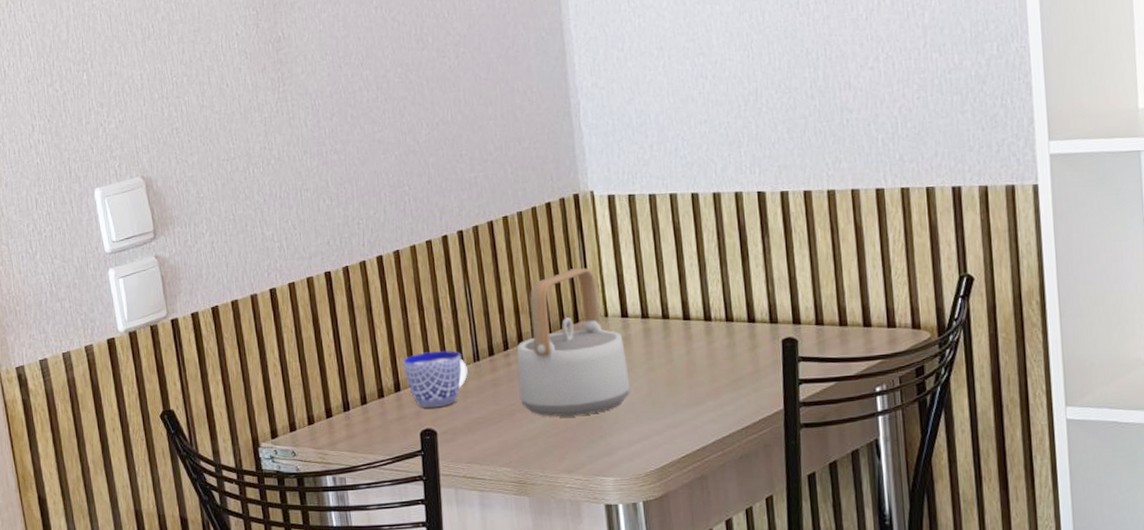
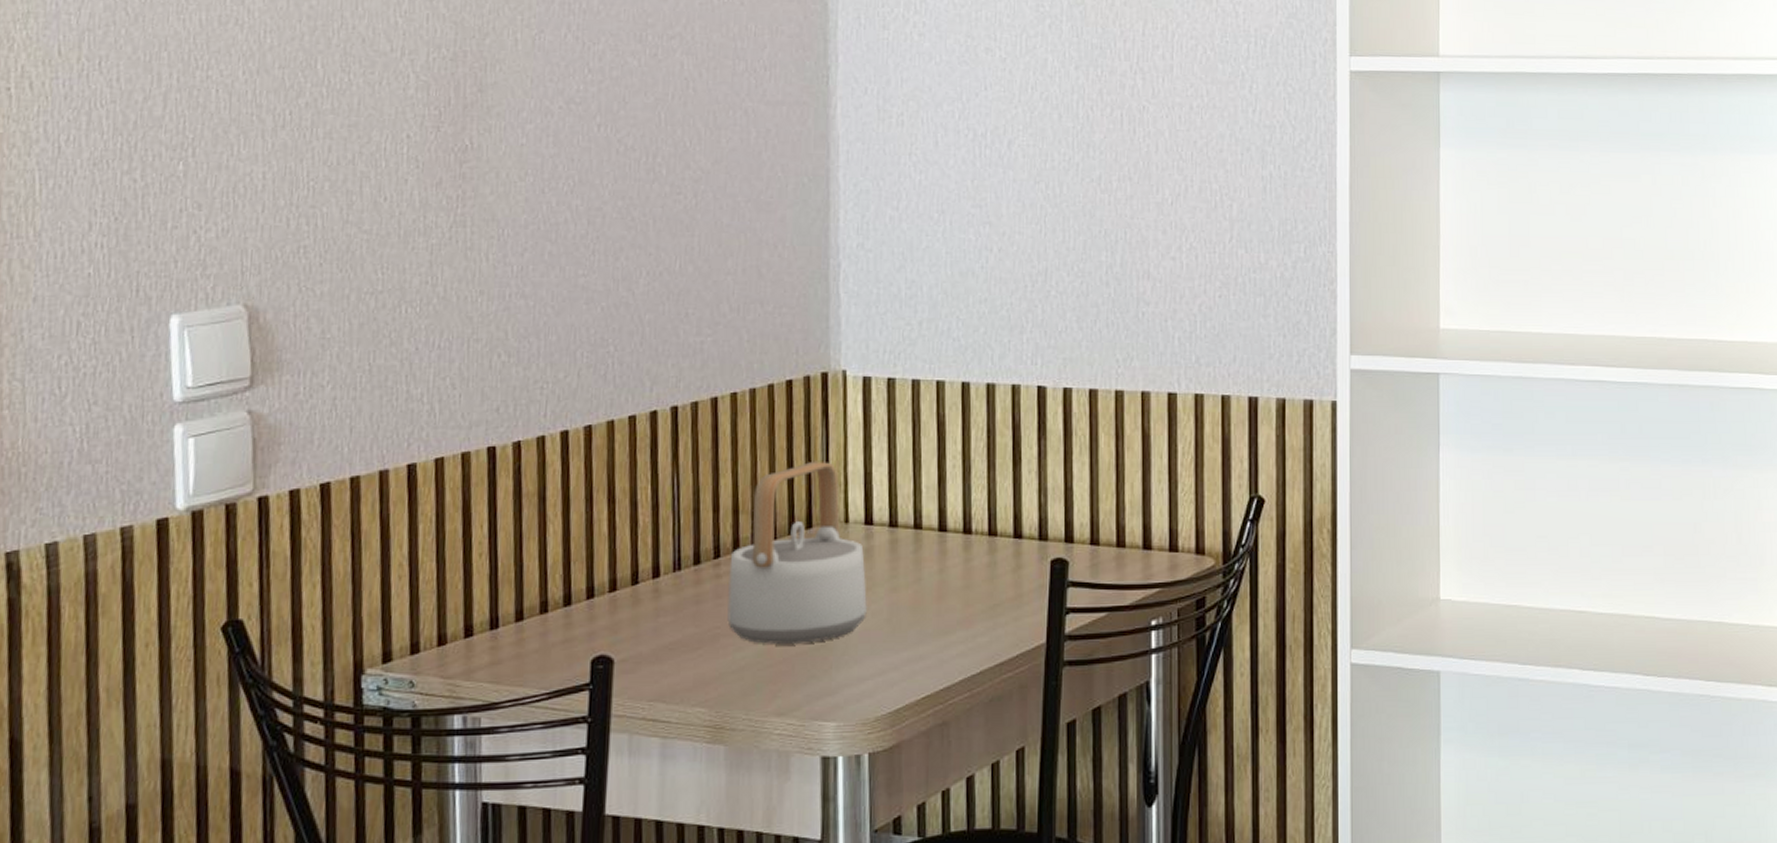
cup: present [402,350,468,408] -> none [578,555,664,629]

